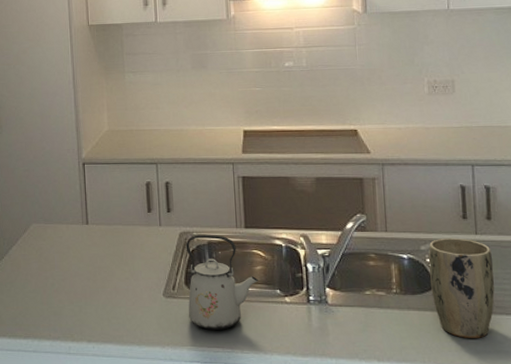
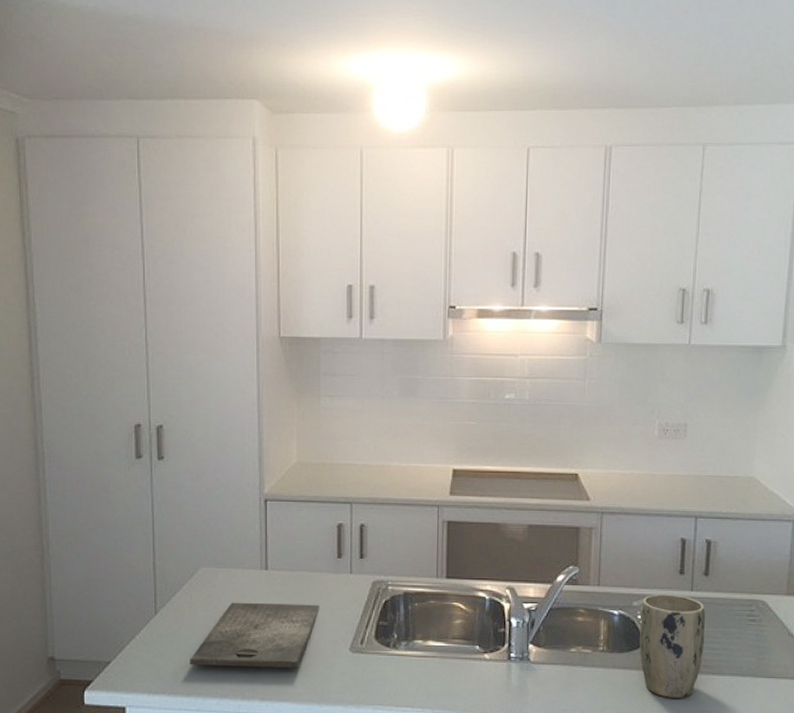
cutting board: none [26,253,135,312] -> present [190,602,319,668]
kettle: present [185,234,258,330] -> none [376,584,456,688]

